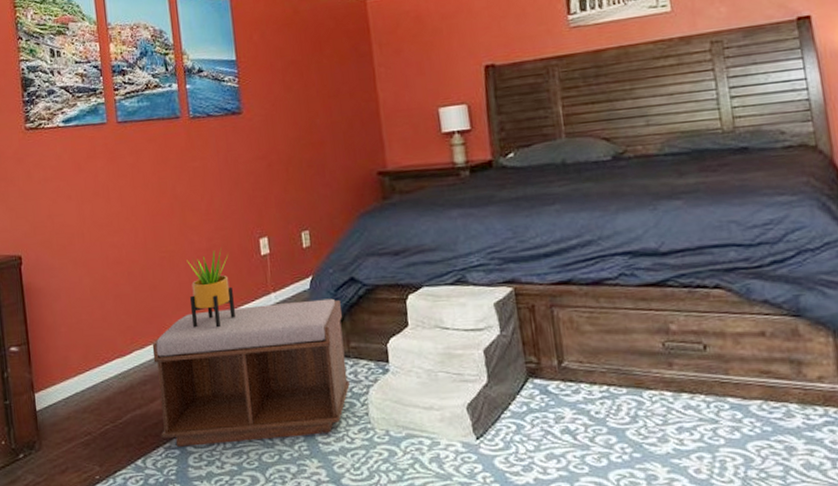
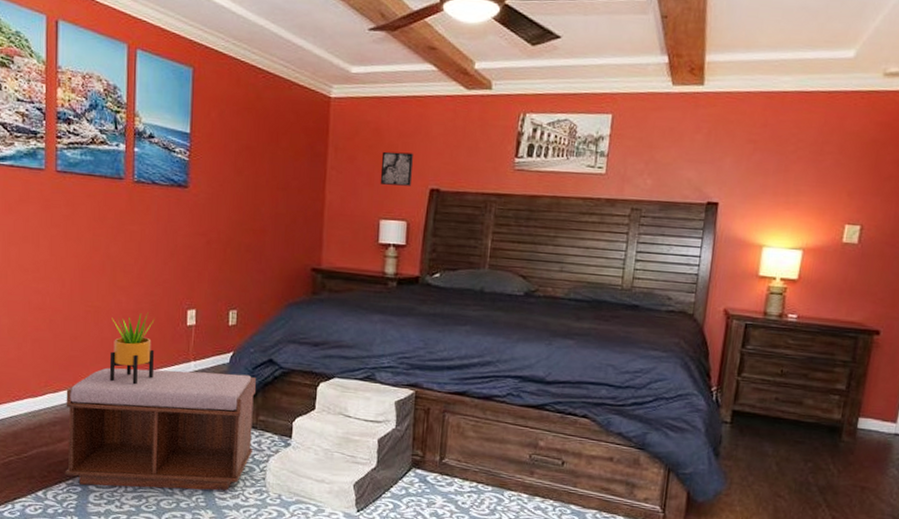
wall art: none [427,33,464,71] -> present [380,151,413,186]

